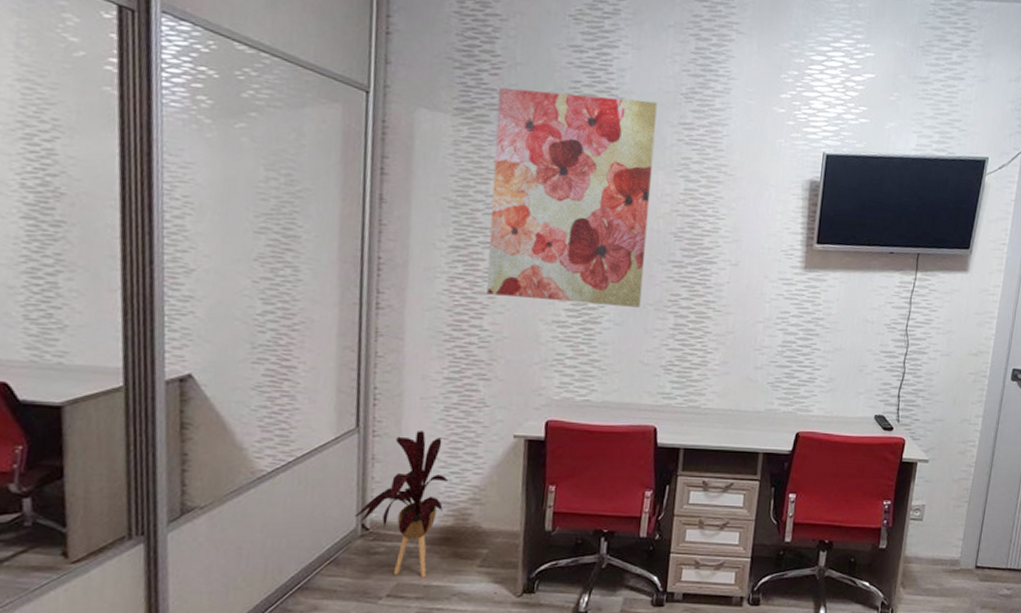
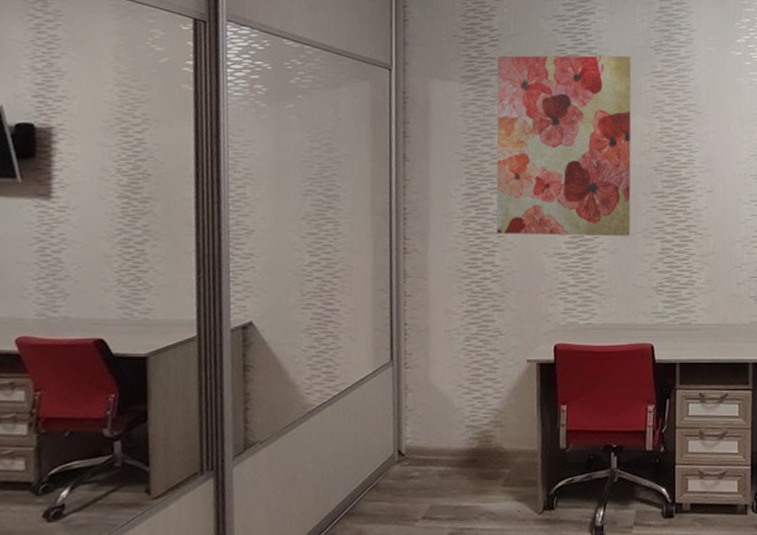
house plant: present [355,431,448,578] -> none [392,361,471,499]

